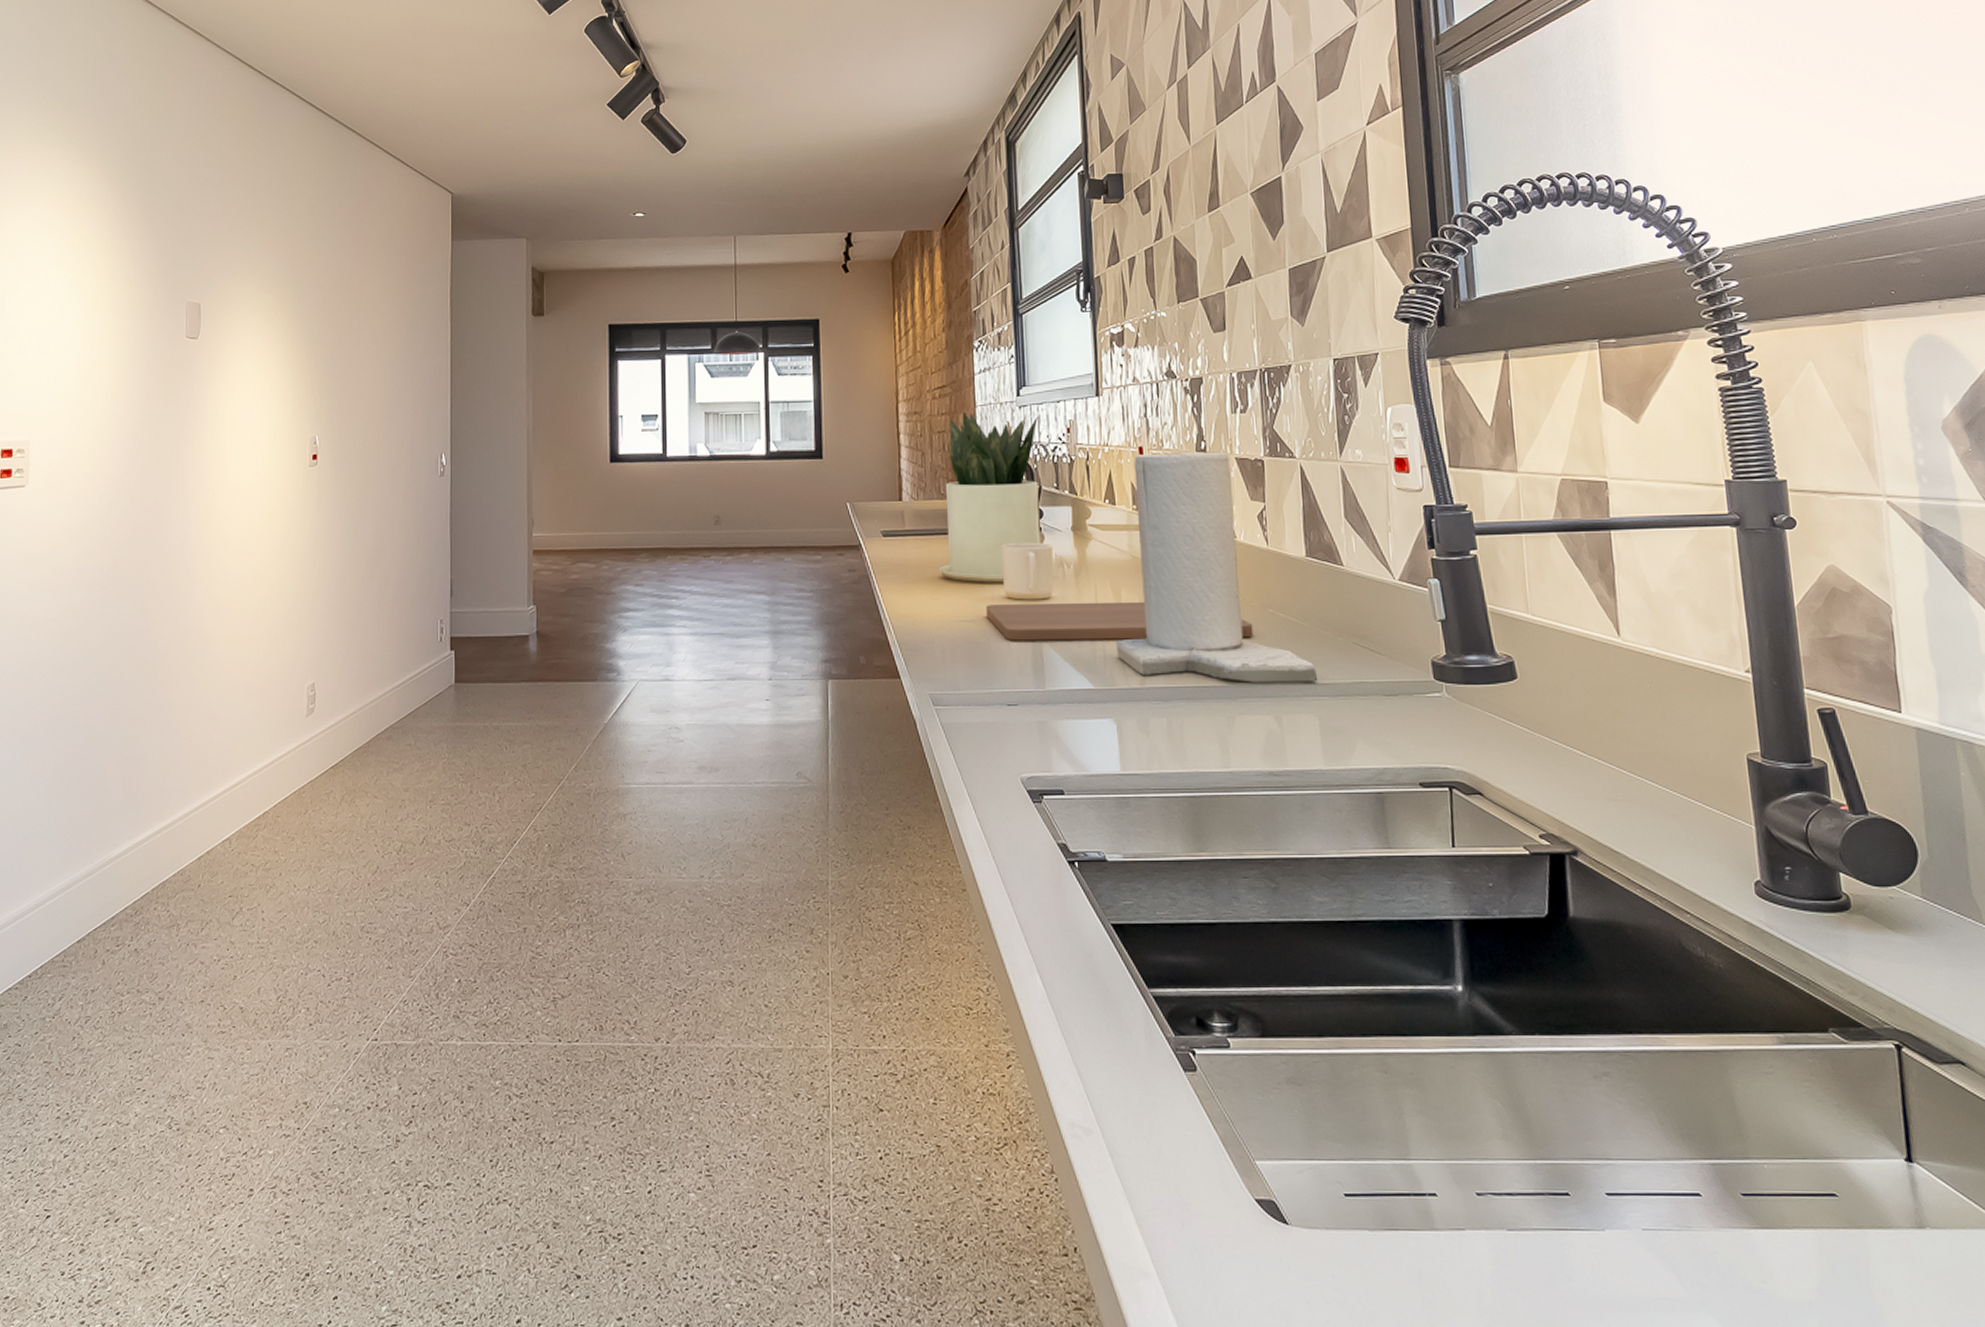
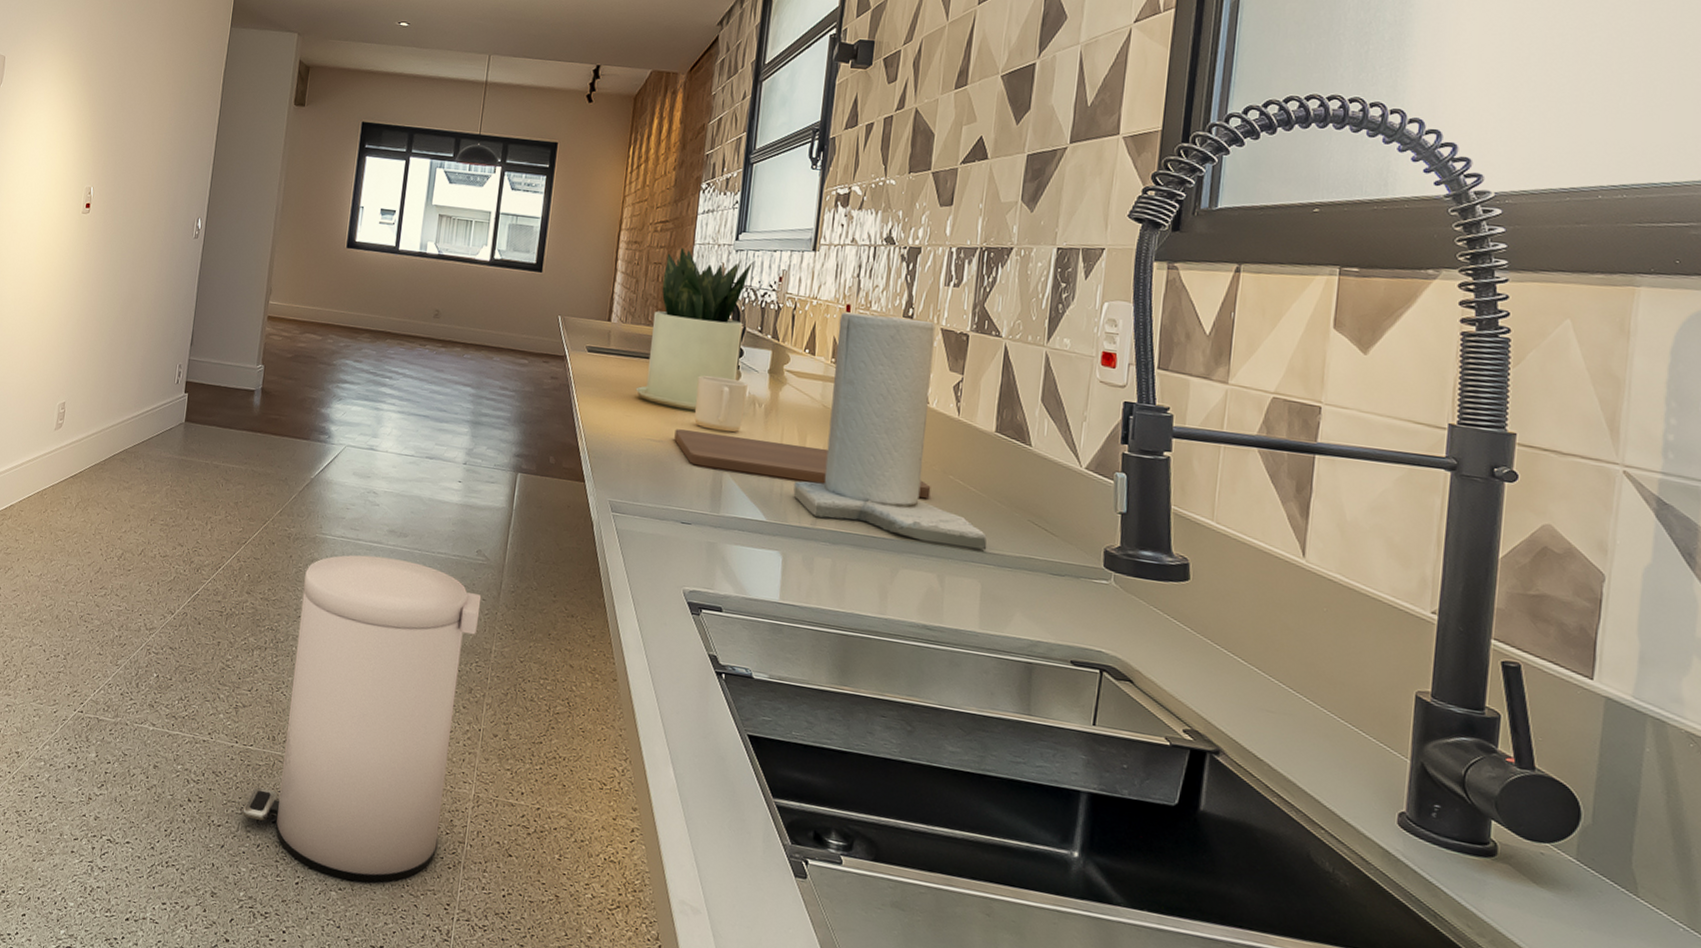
pedal bin: none [577,798,810,1177] -> present [242,555,482,883]

